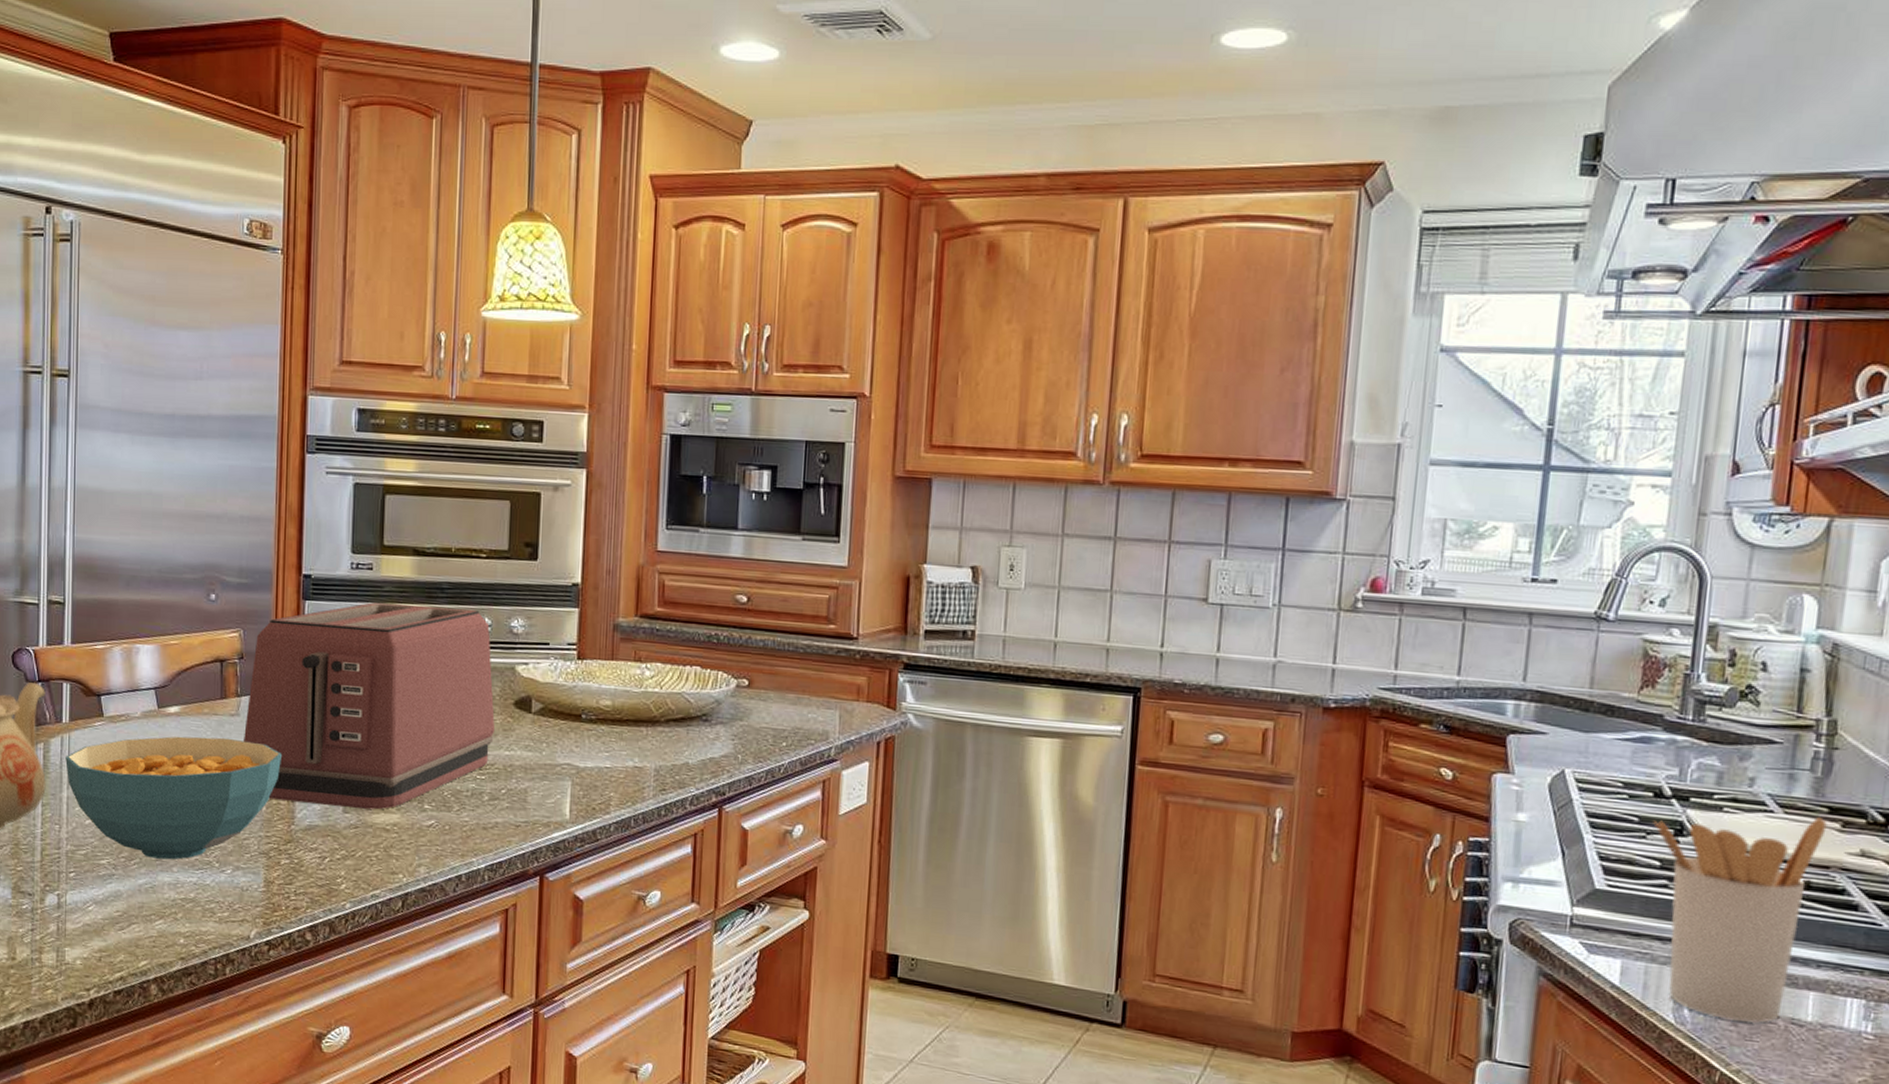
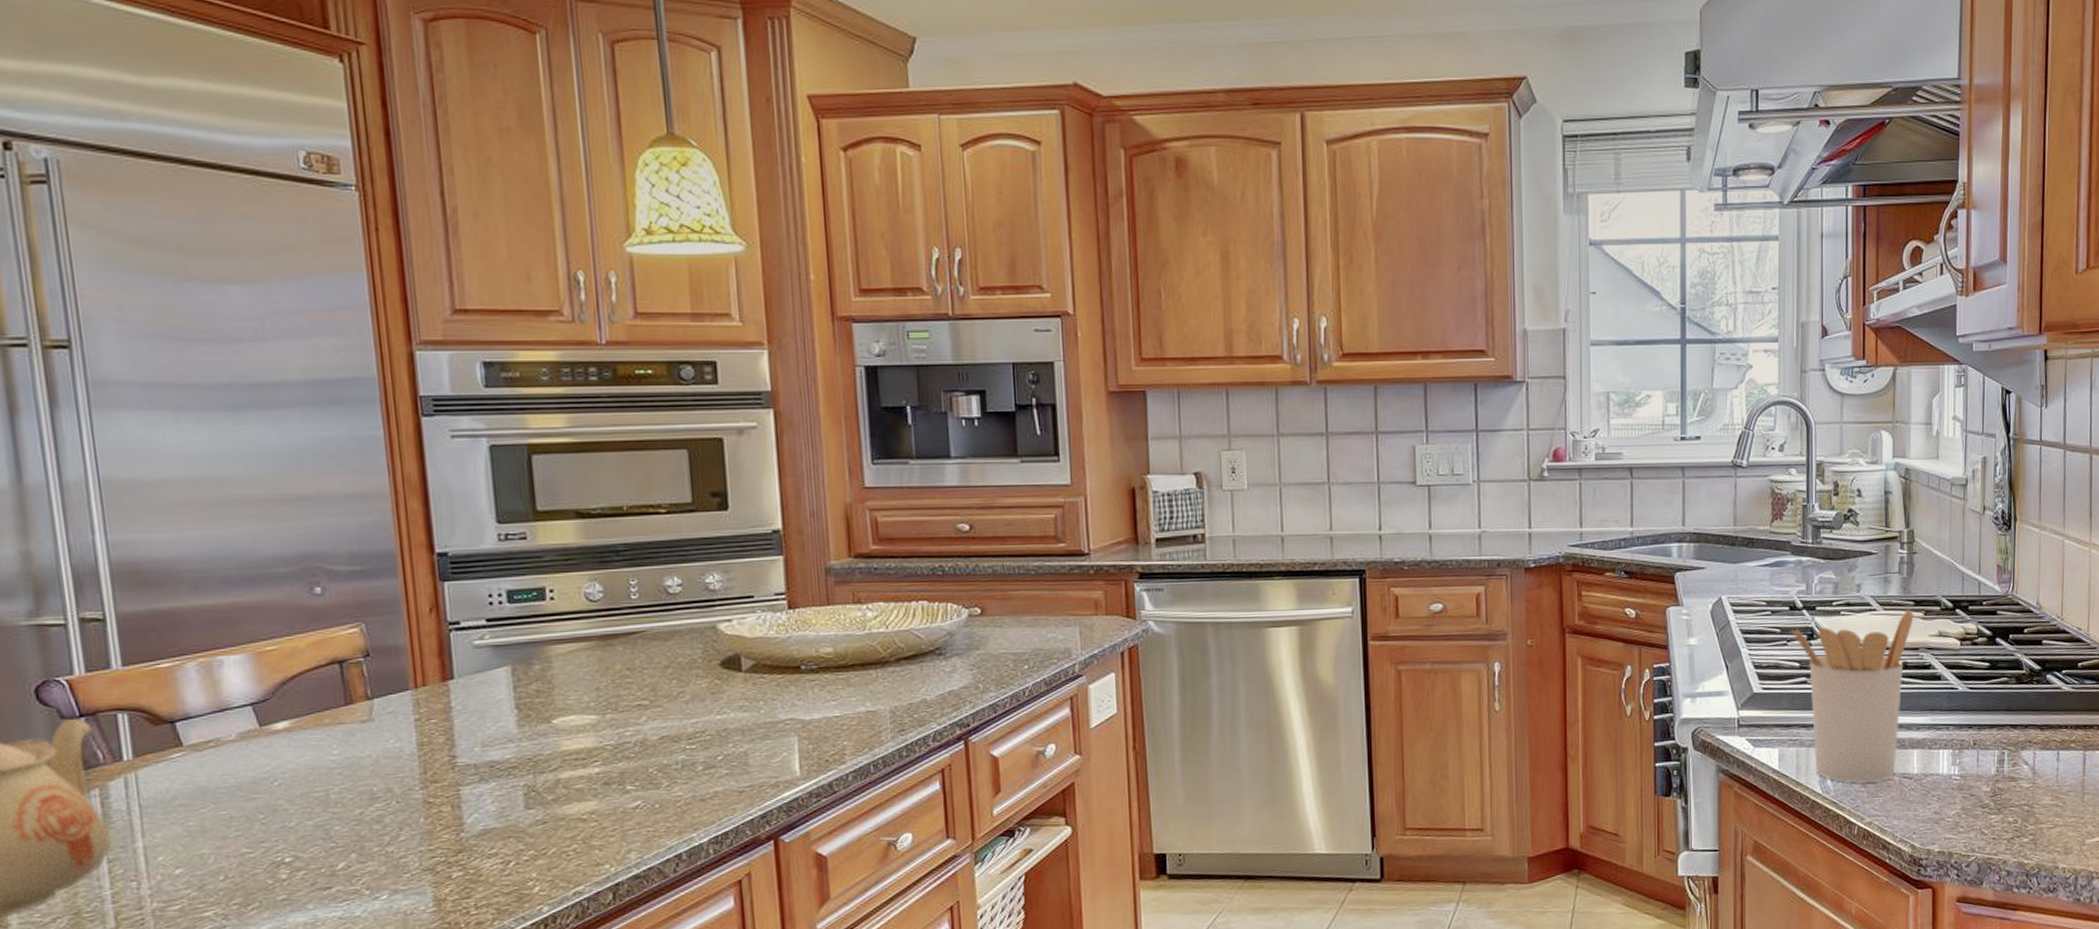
cereal bowl: present [65,736,283,860] -> none [134,747,438,899]
toaster: present [244,602,496,810] -> none [382,569,702,808]

